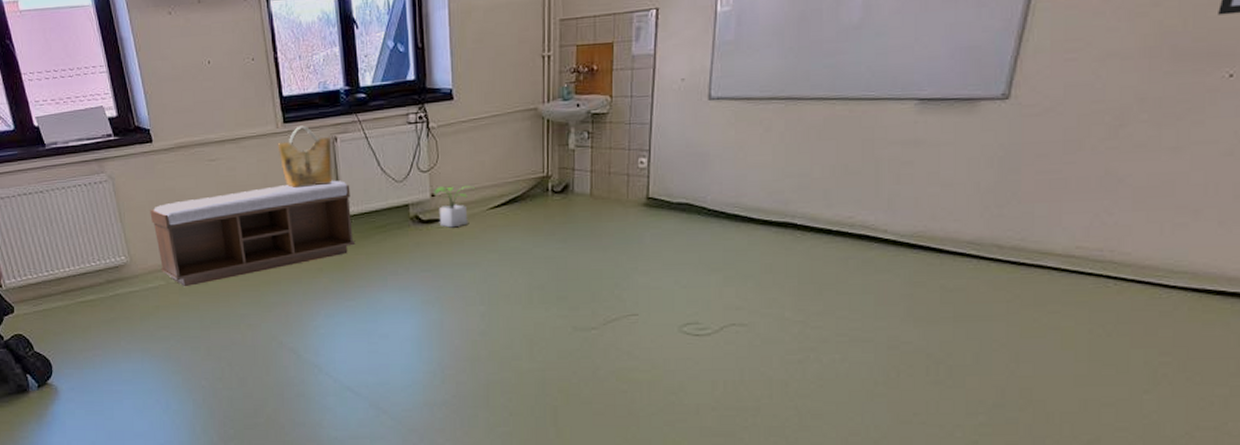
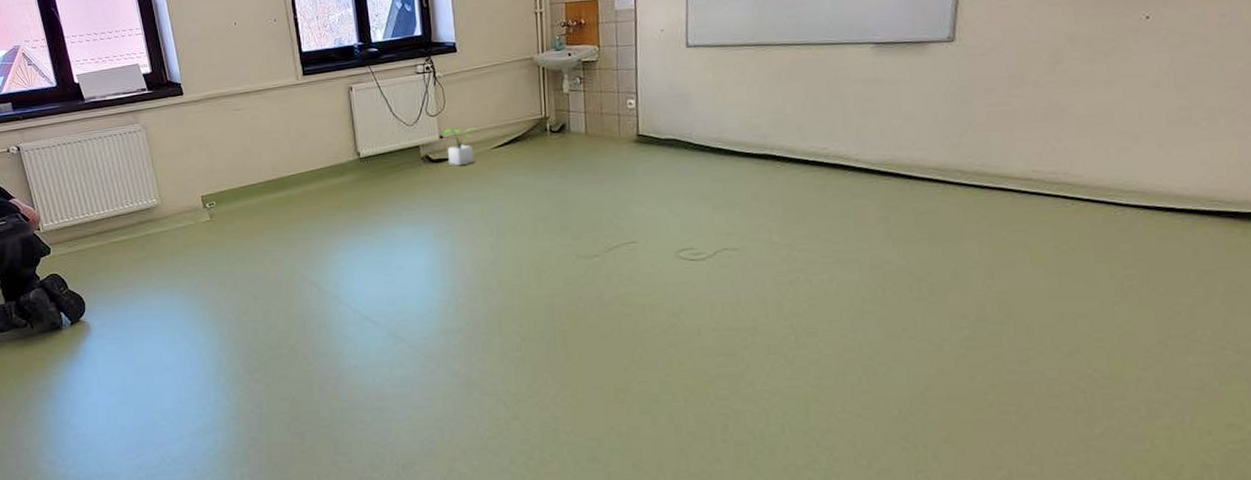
bench: present [150,180,356,287] -> none [180,125,371,226]
grocery bag: present [277,125,333,188] -> none [298,77,349,133]

